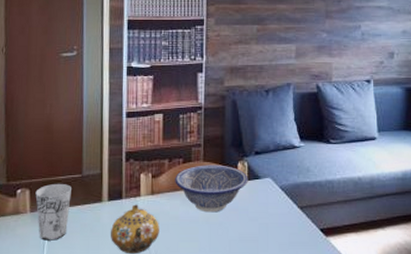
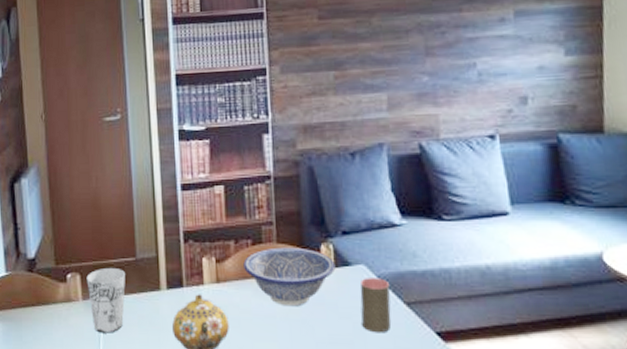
cup: none [266,188,288,231] -> present [360,278,392,333]

